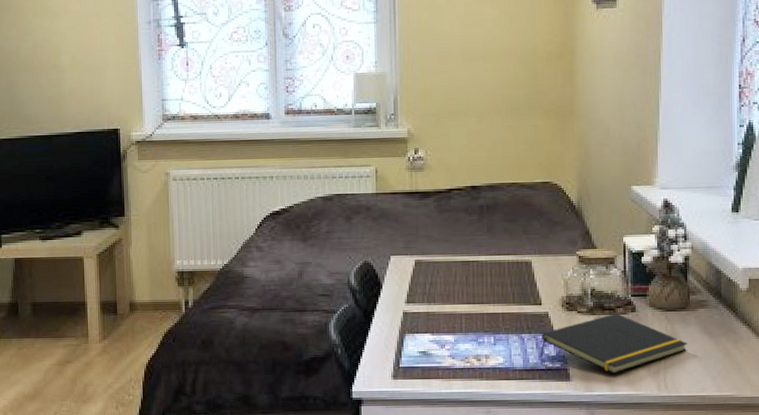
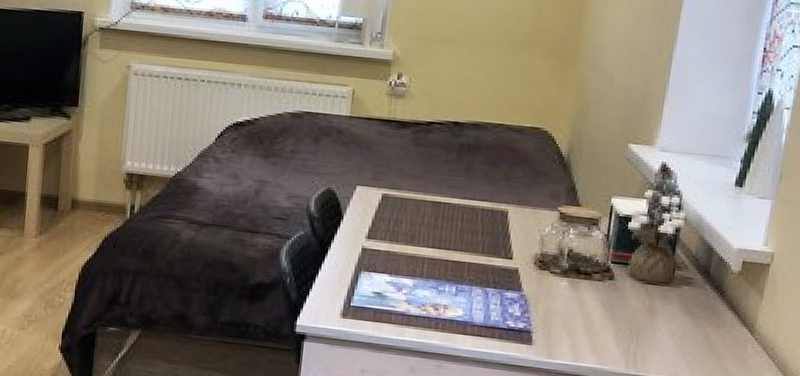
notepad: present [539,313,688,374] -> none [502,278,666,344]

